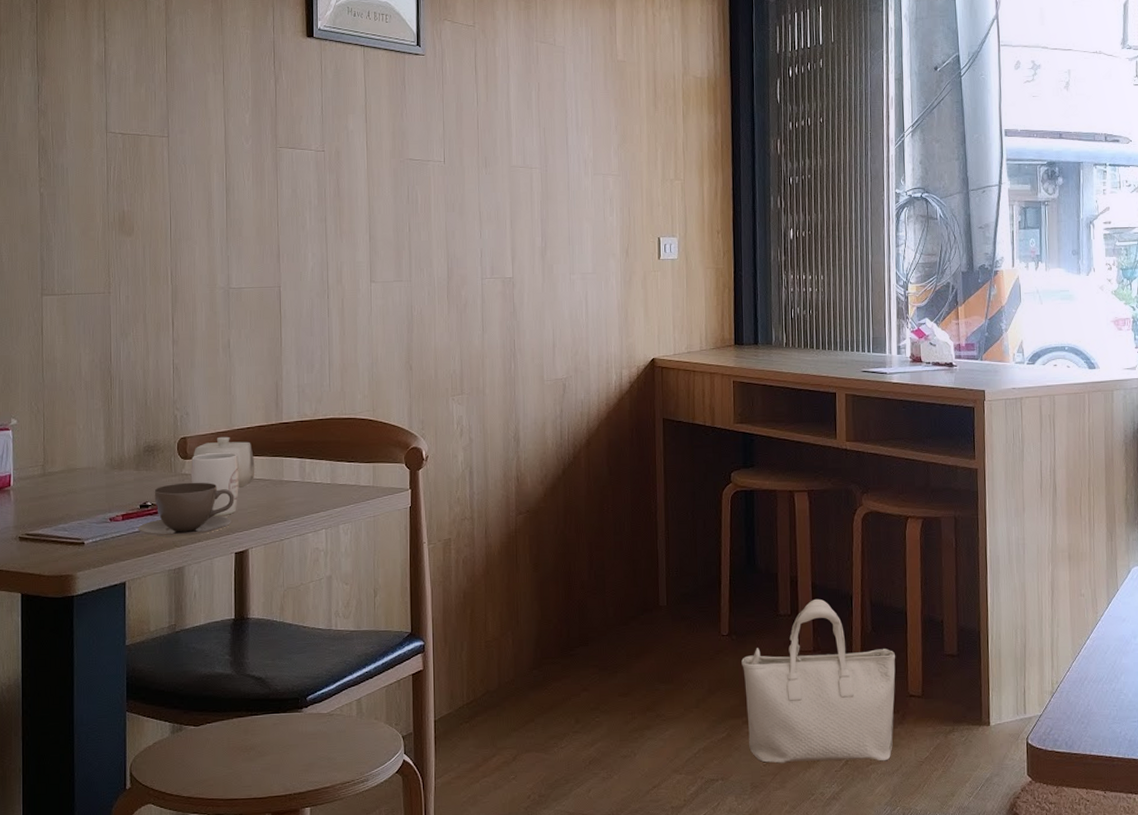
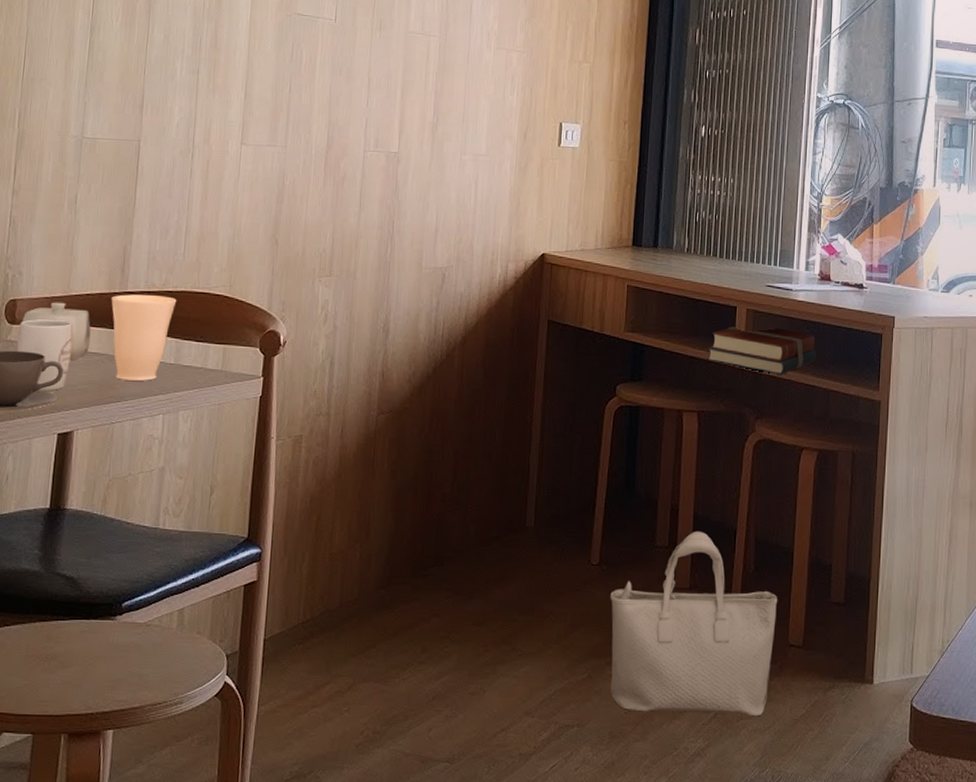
cup: none [269,424,327,501] -> present [110,294,177,381]
books: none [812,409,914,452] -> present [706,325,817,375]

